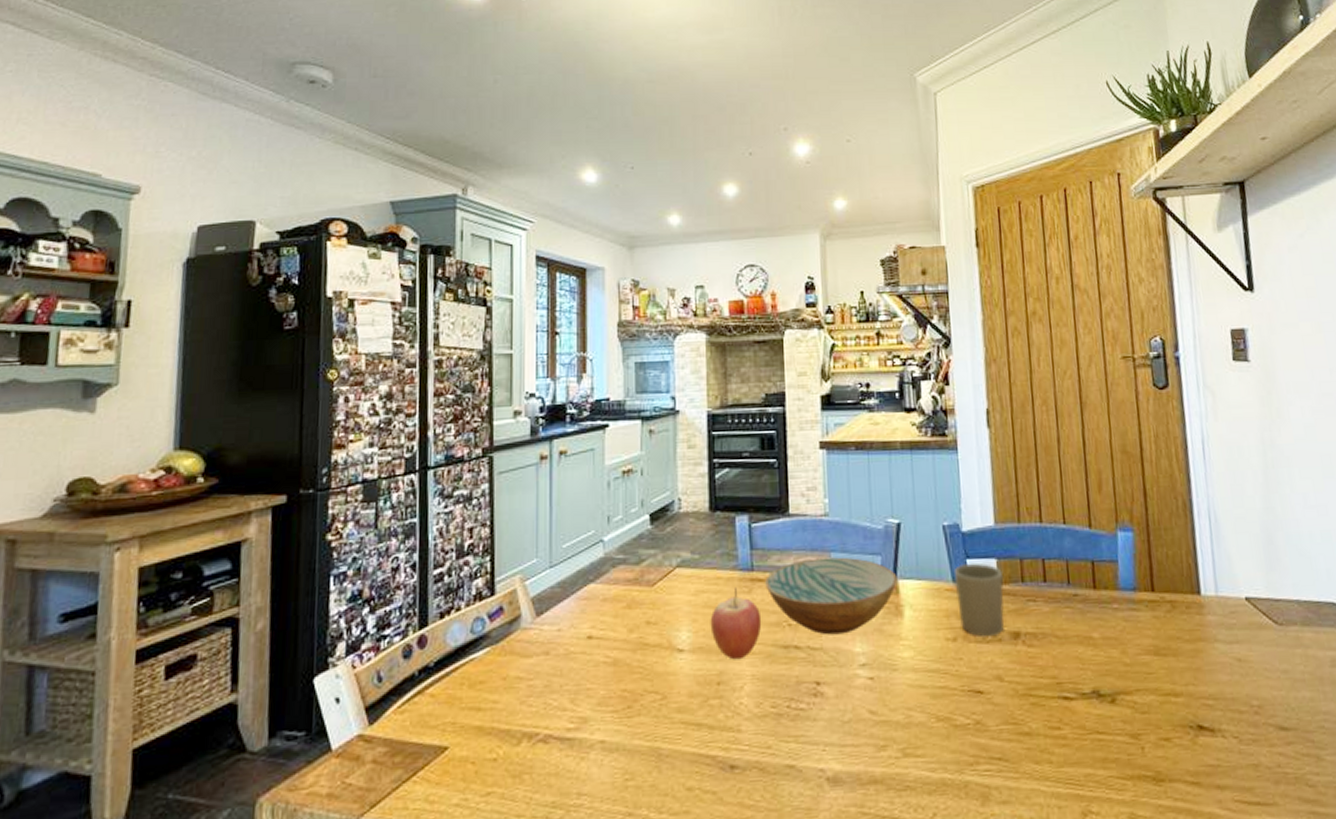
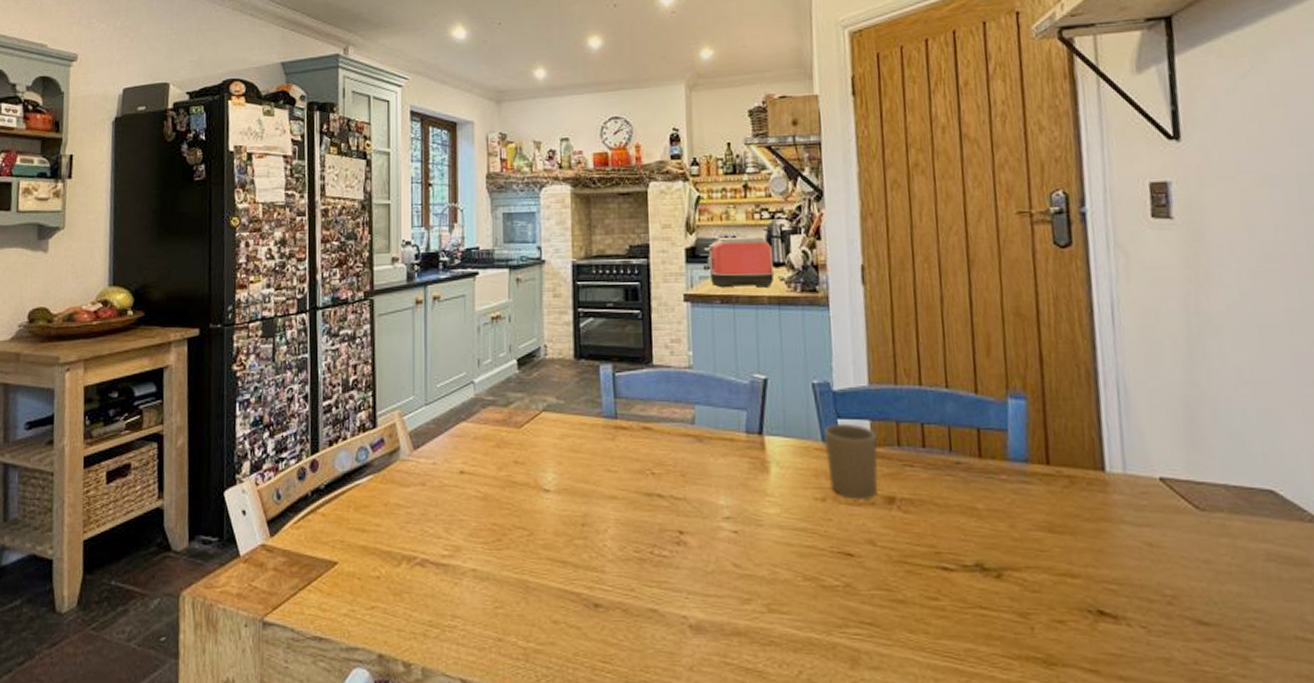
fruit: present [710,586,762,660] -> none [575,433,626,504]
bowl: present [765,557,898,635] -> none [629,410,764,486]
toaster: none [837,383,907,435] -> present [702,236,775,288]

